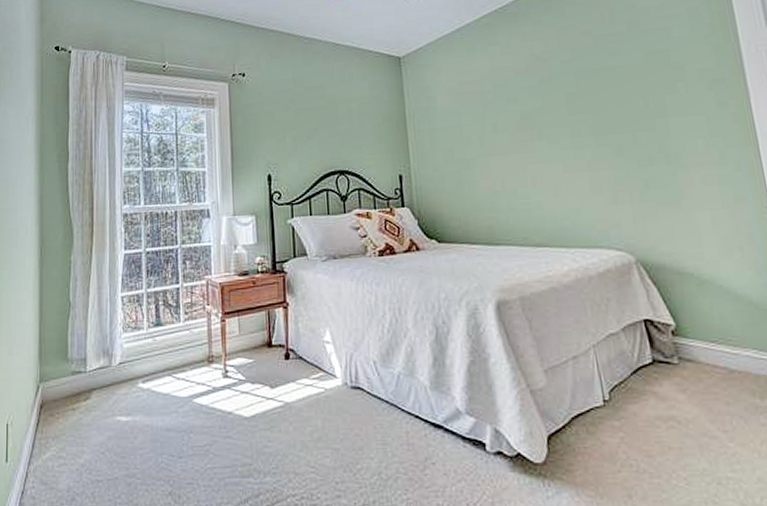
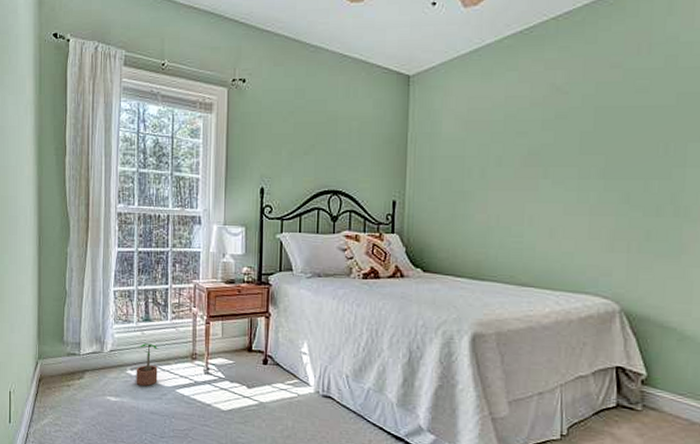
potted plant: none [148,351,172,399] -> present [136,343,158,386]

